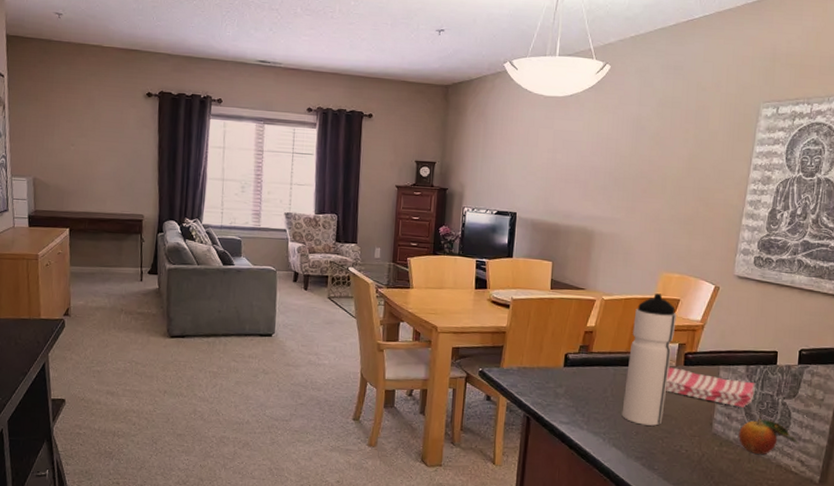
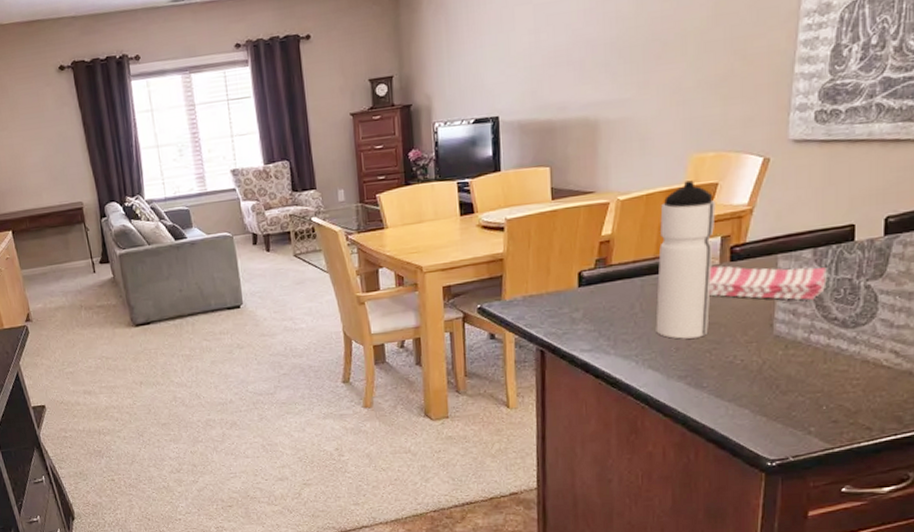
fruit: present [738,412,799,455] -> none [809,302,891,353]

